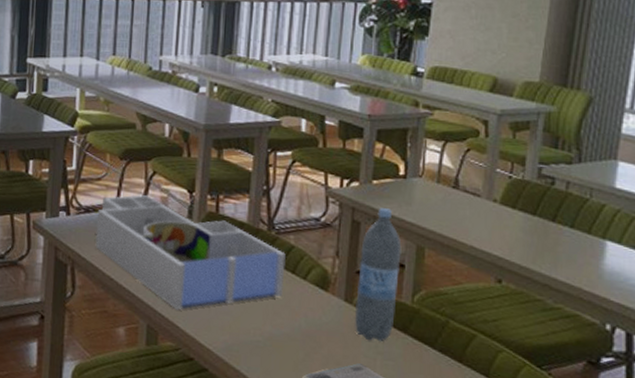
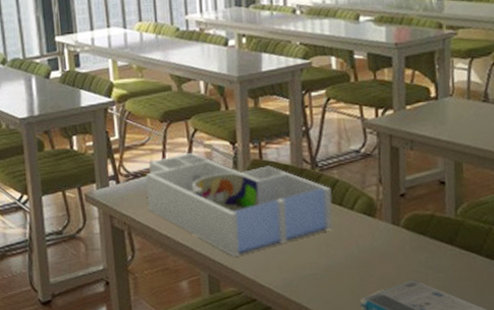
water bottle: present [354,208,402,342] -> none [402,131,442,258]

